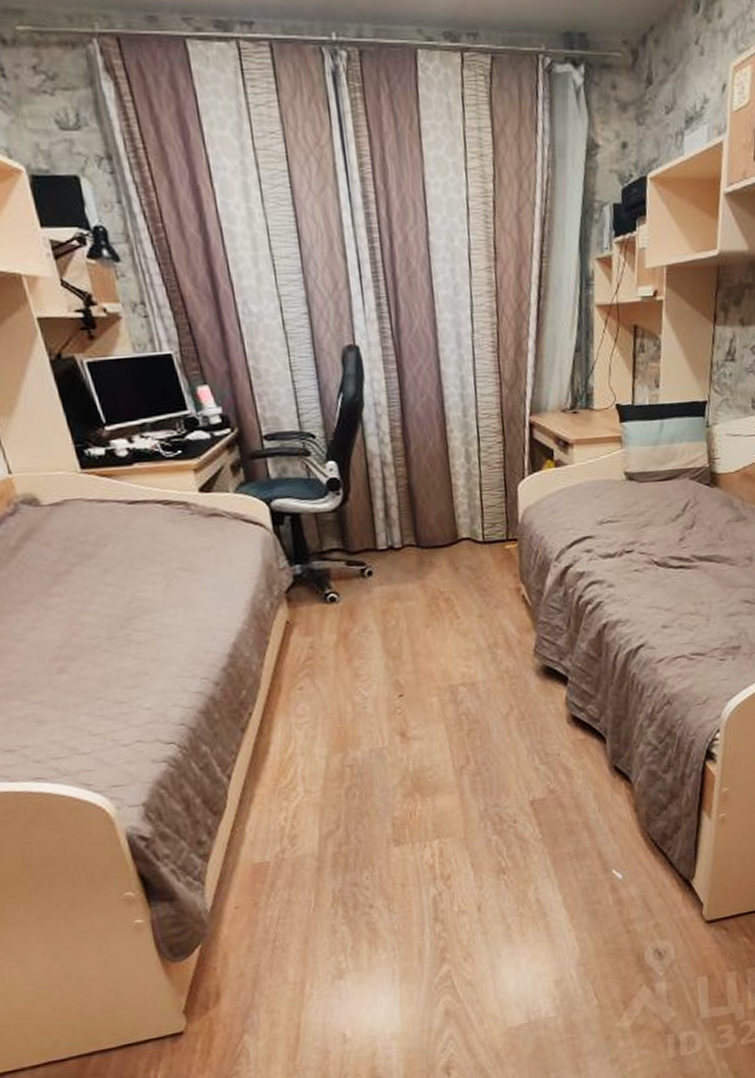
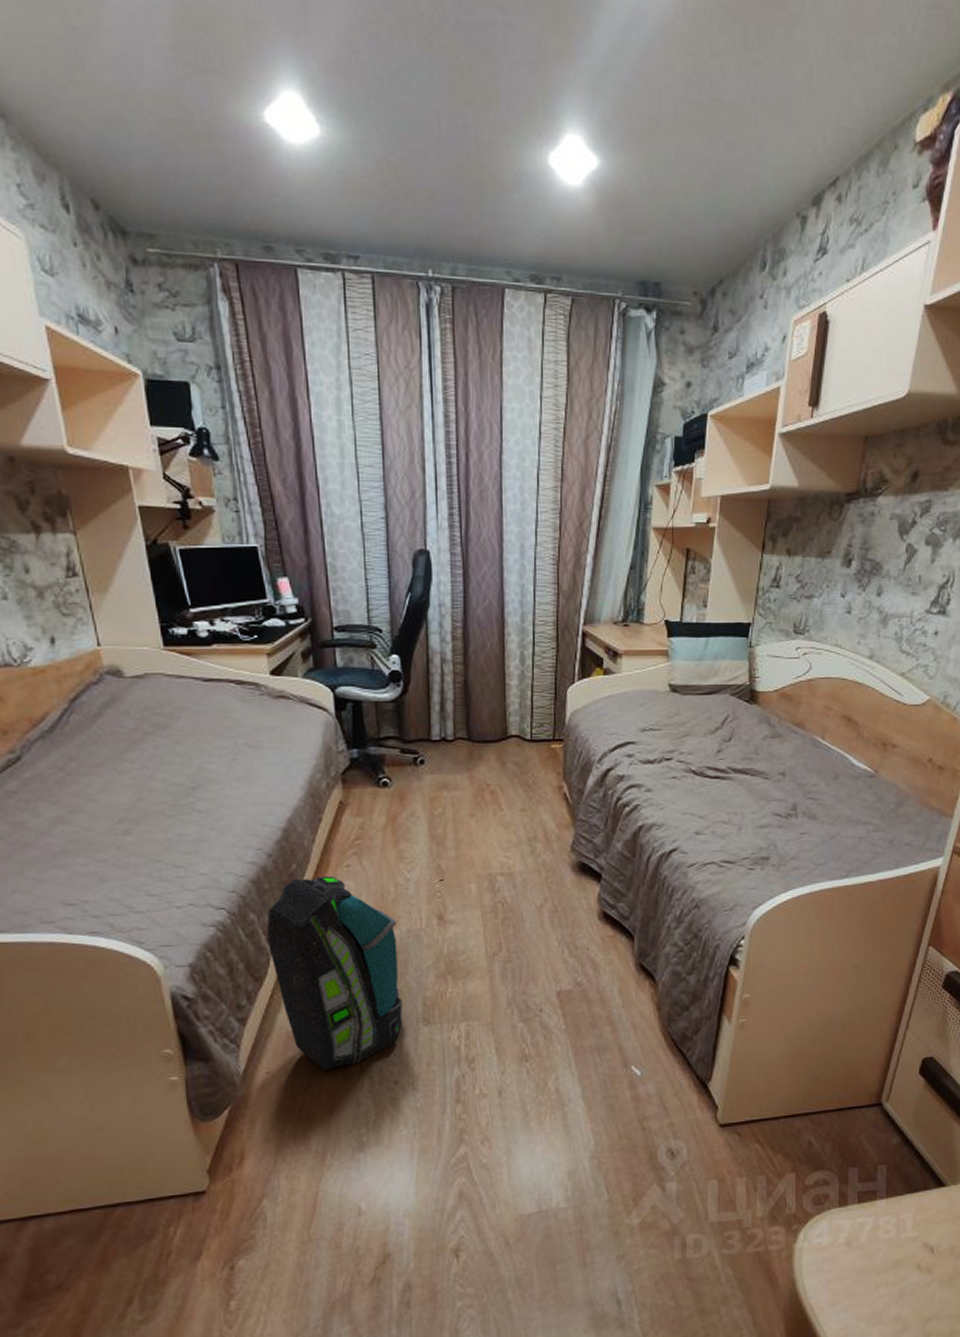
backpack: none [220,700,373,901] -> present [266,876,403,1070]

